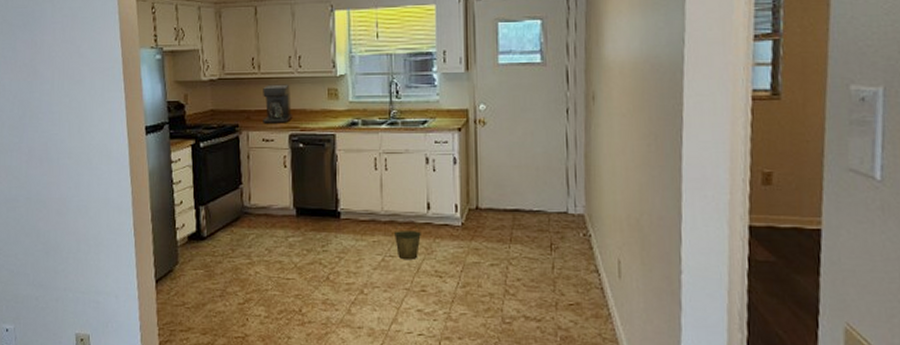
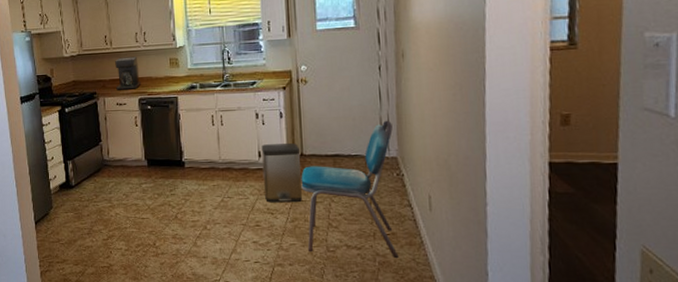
bucket: present [395,218,421,261] -> none [231,165,254,201]
pedal bin: none [431,194,475,265] -> present [261,143,302,203]
dining chair: none [475,171,583,332] -> present [301,120,399,258]

